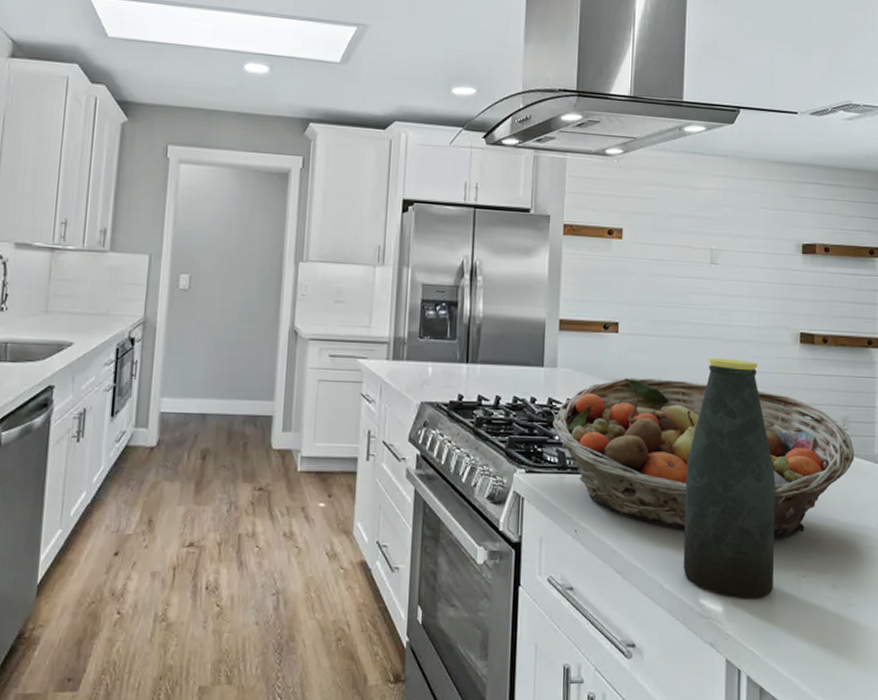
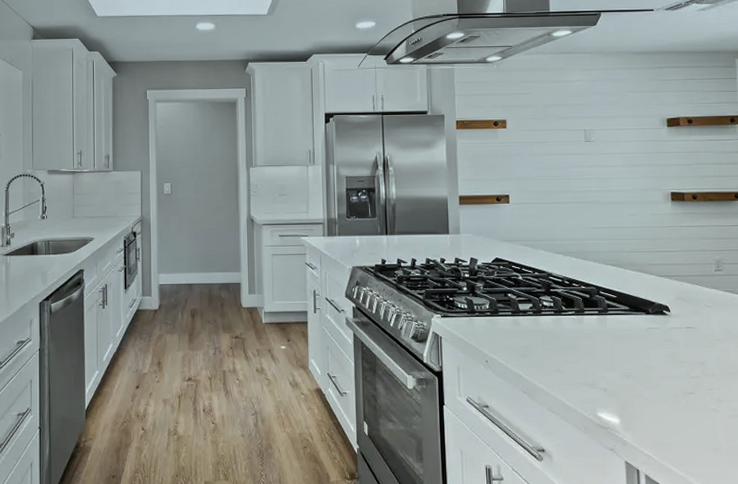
fruit basket: present [553,378,855,539] -> none [460,238,730,363]
bottle: present [683,357,776,598] -> none [577,217,663,412]

